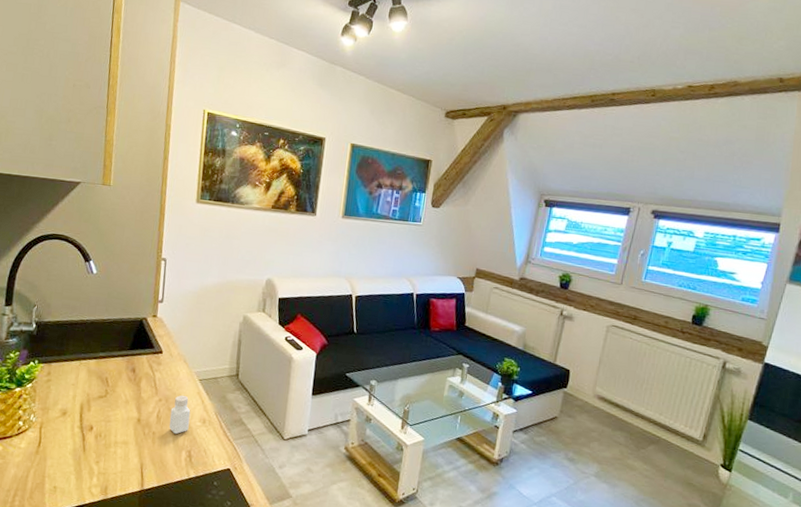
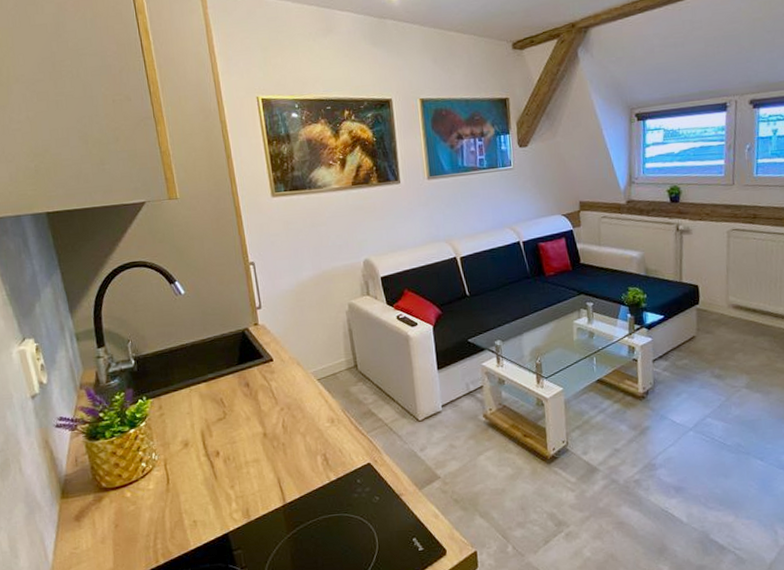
pepper shaker: present [169,395,191,434] -> none [295,398,318,440]

